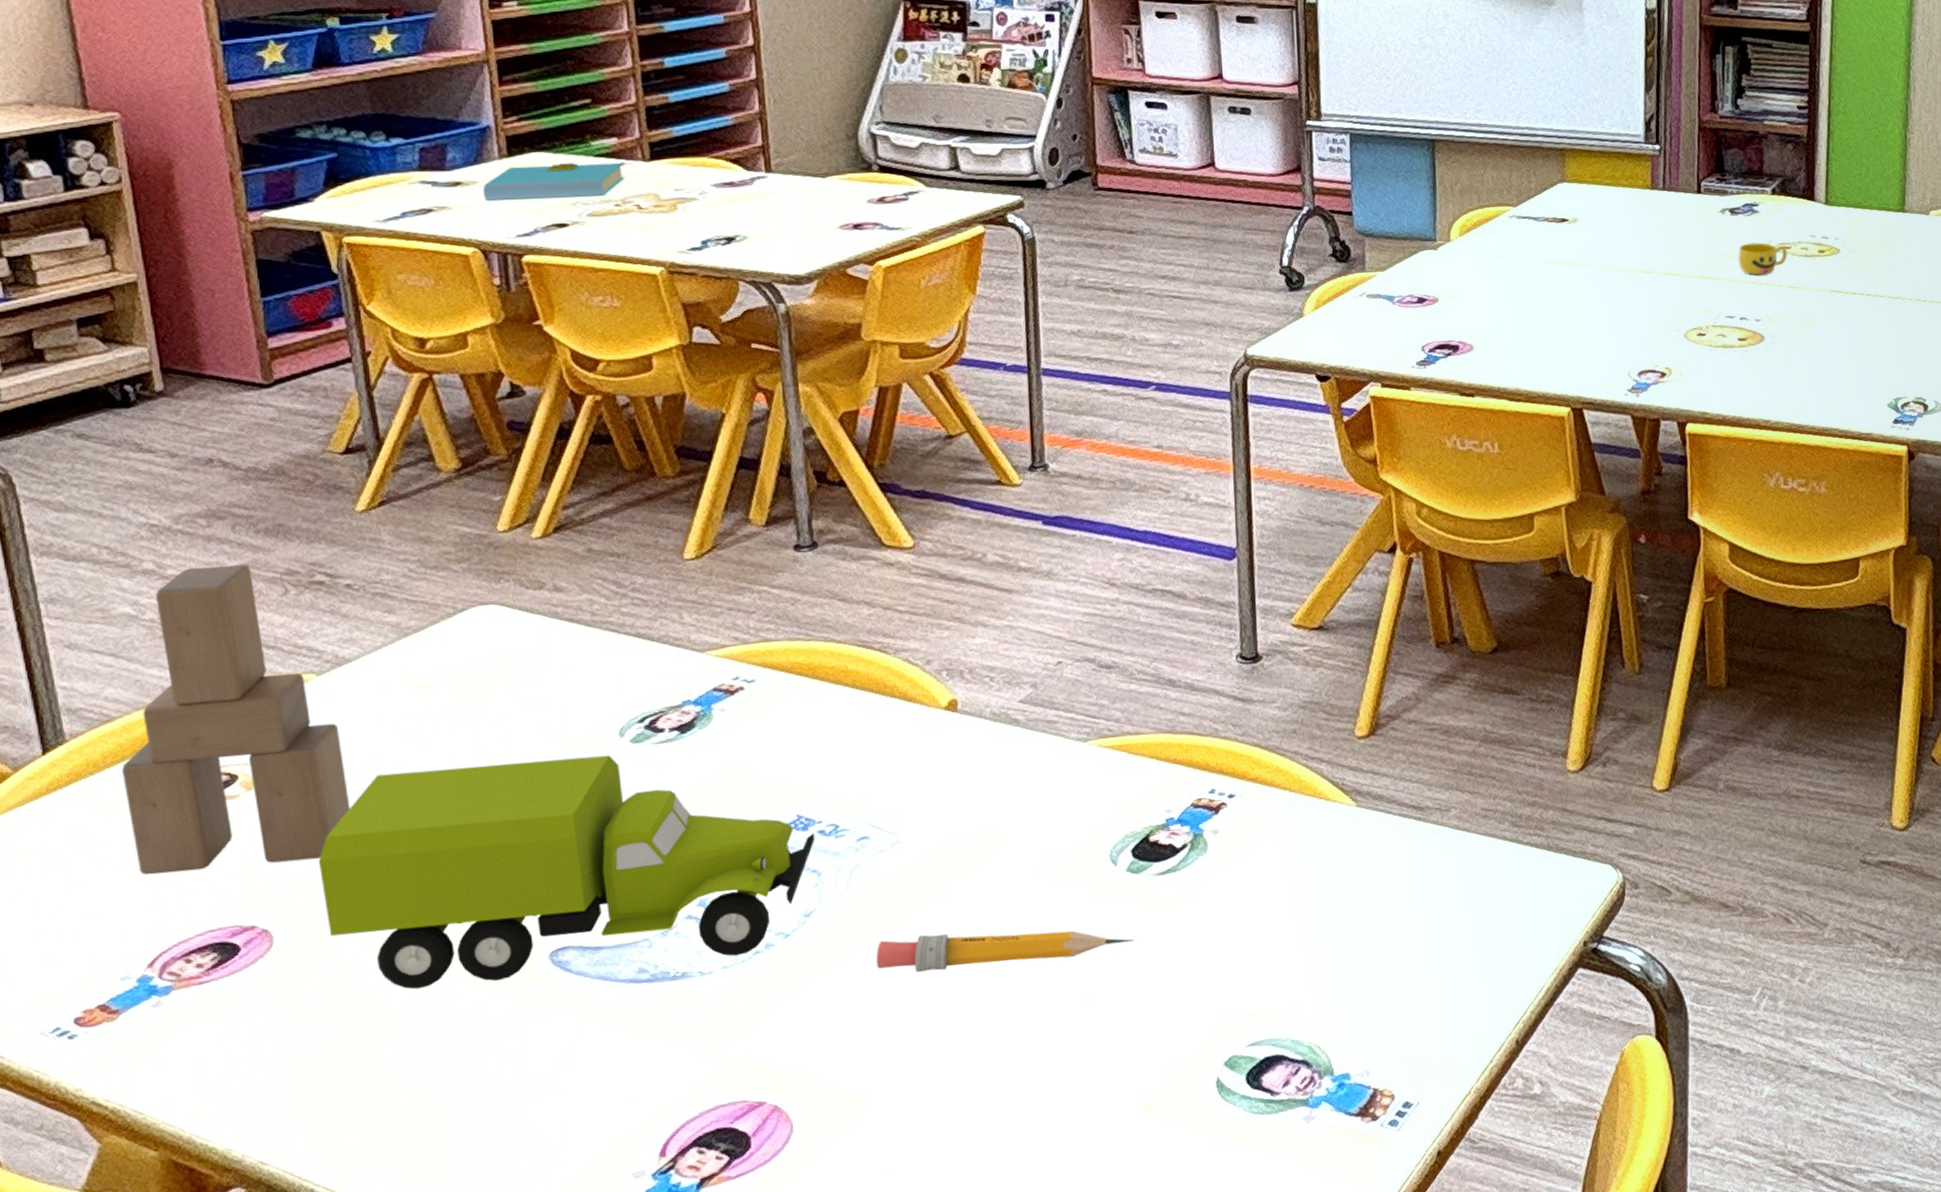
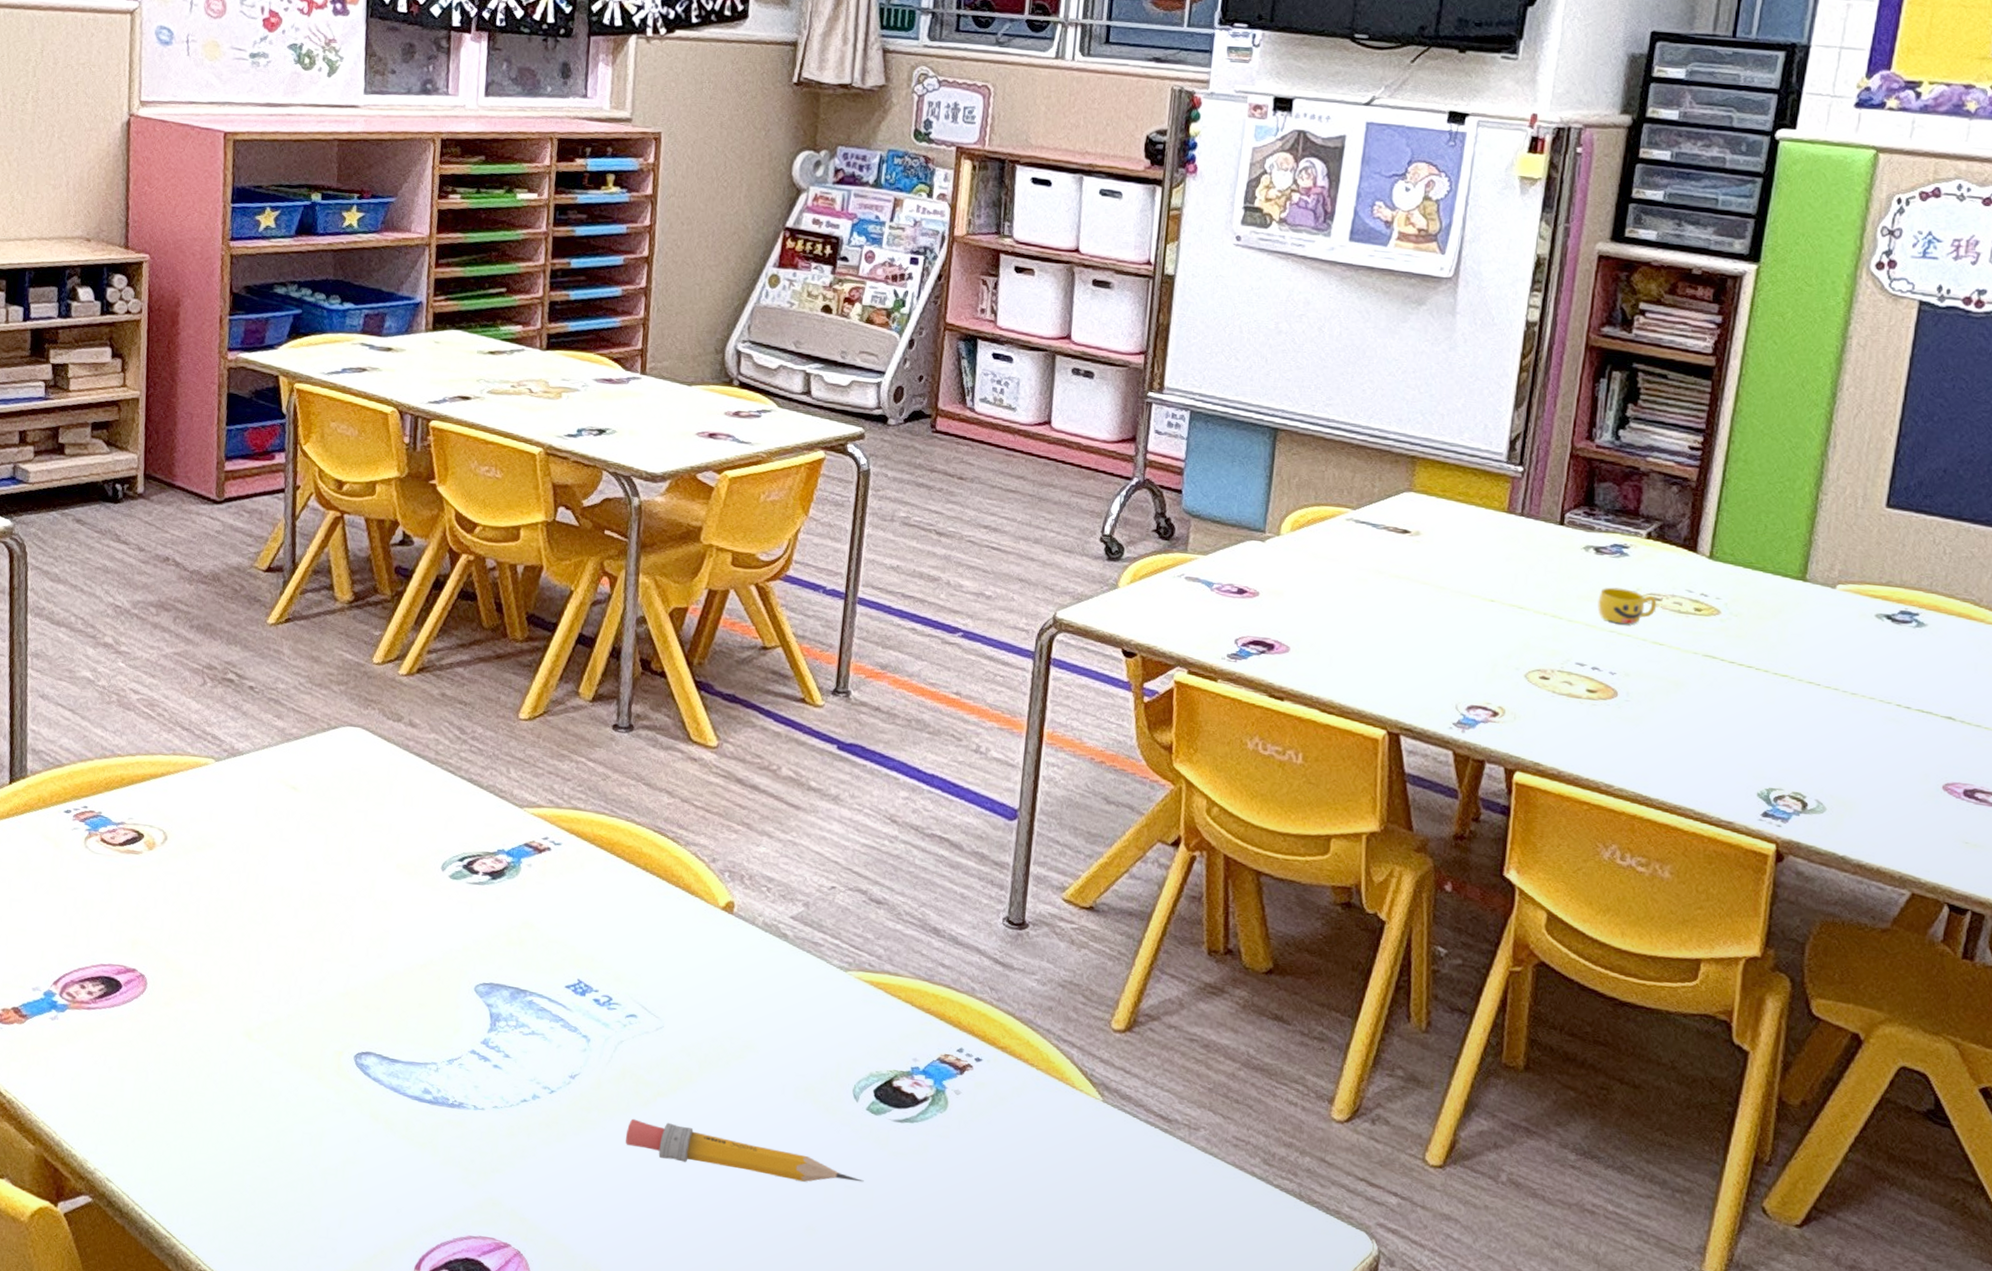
building blocks: present [122,565,351,876] -> none [60,647,225,922]
toy truck: present [319,755,815,989] -> none [189,859,591,1099]
book: present [482,162,625,201] -> none [408,340,523,376]

